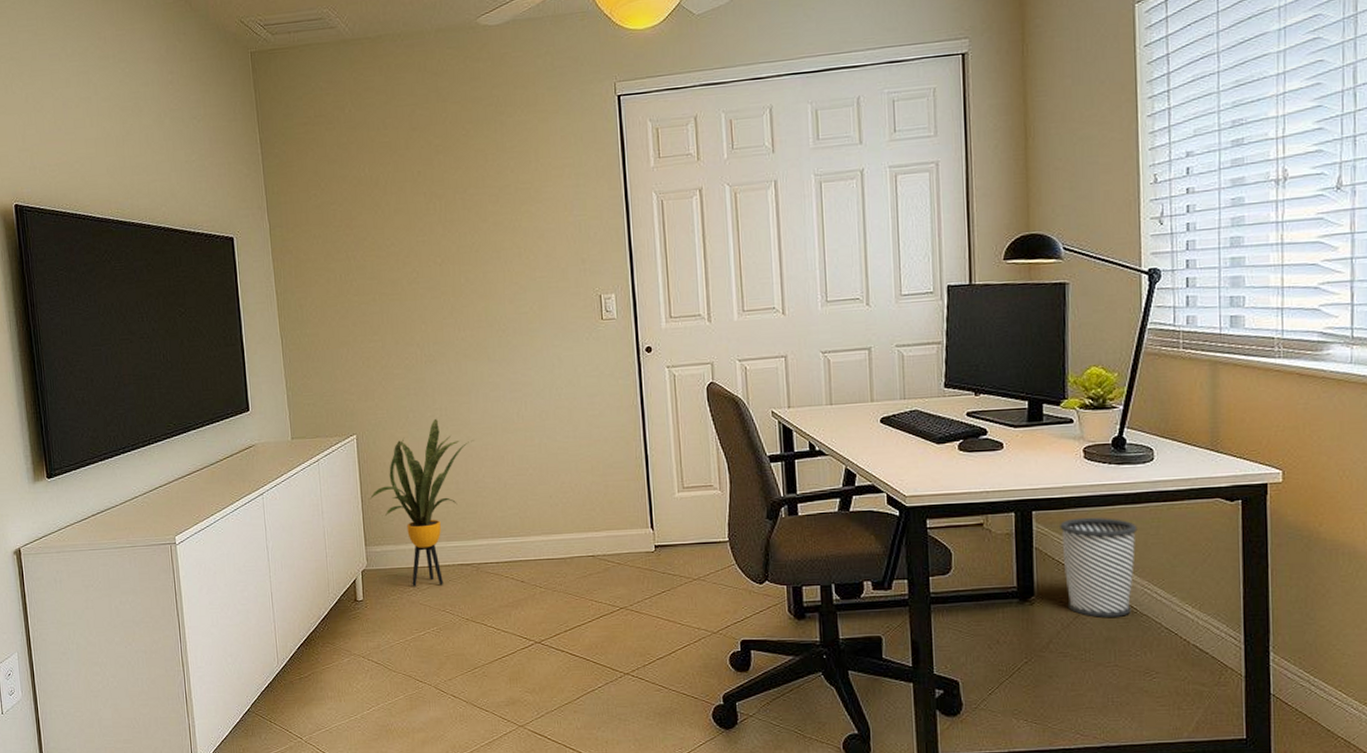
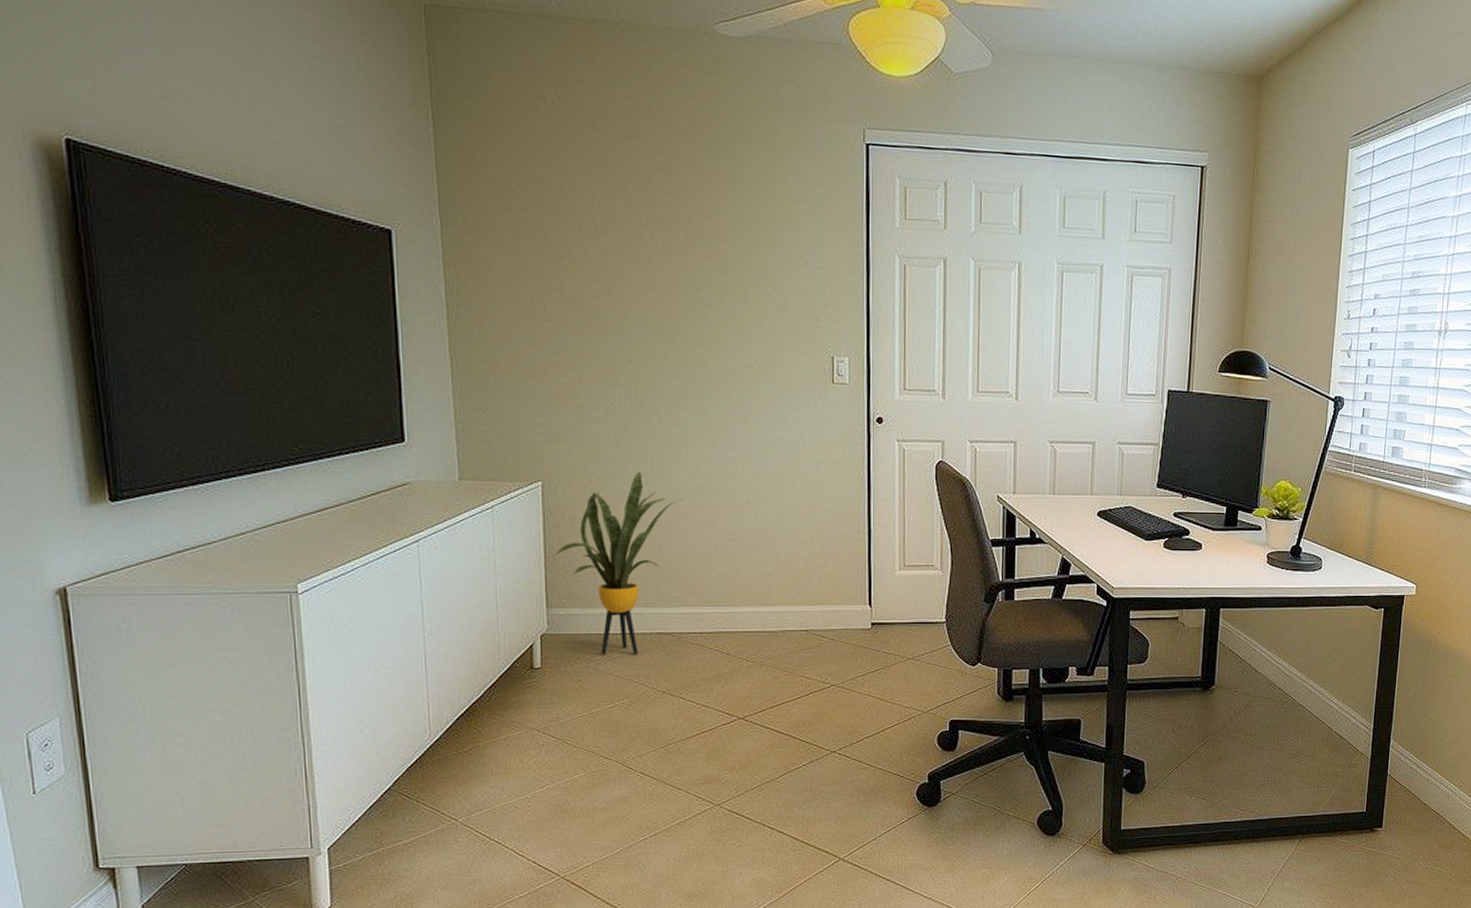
wastebasket: present [1060,517,1138,617] -> none [1241,616,1303,706]

